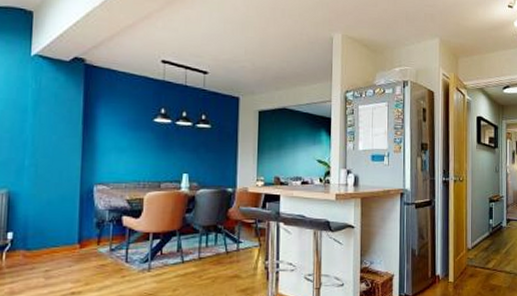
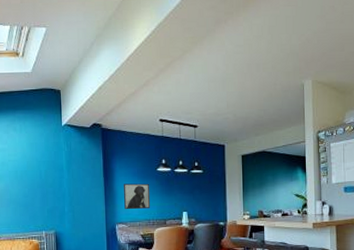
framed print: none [107,135,143,168] -> present [124,183,151,210]

